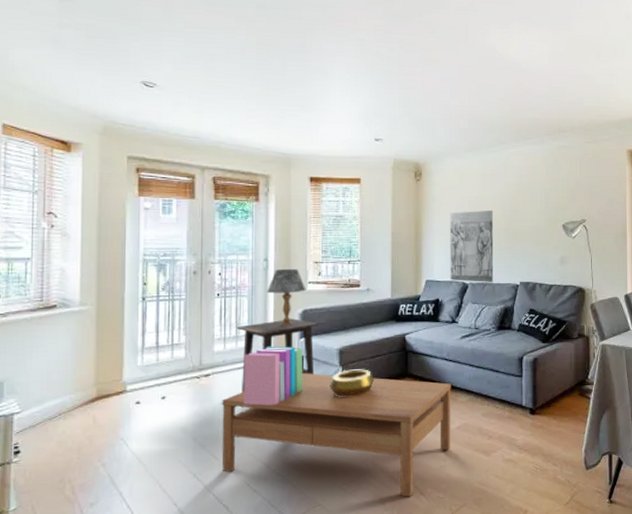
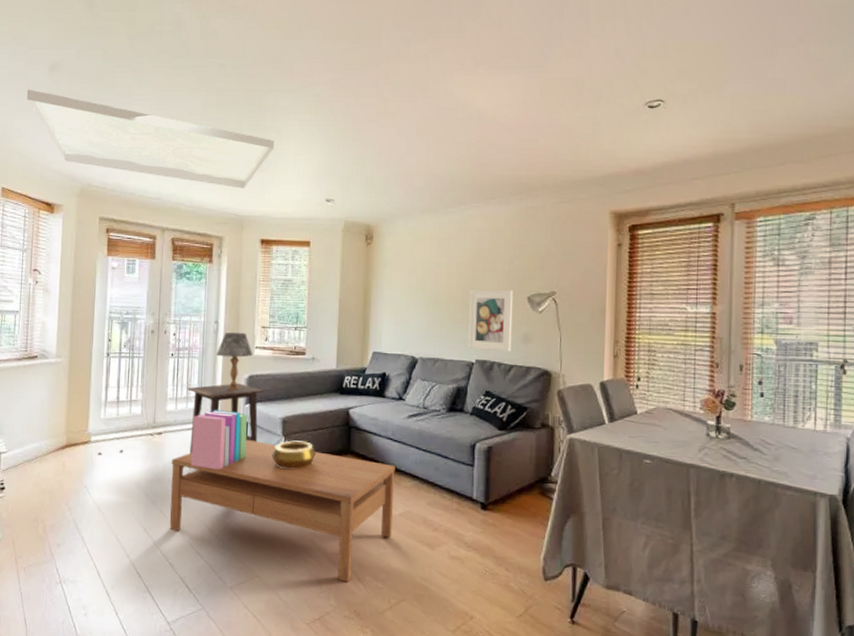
ceiling panel: none [31,18,320,128] -> present [26,89,274,189]
wall relief: present [450,210,494,282] -> none [398,278,449,358]
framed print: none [513,219,551,274] -> present [468,289,514,352]

